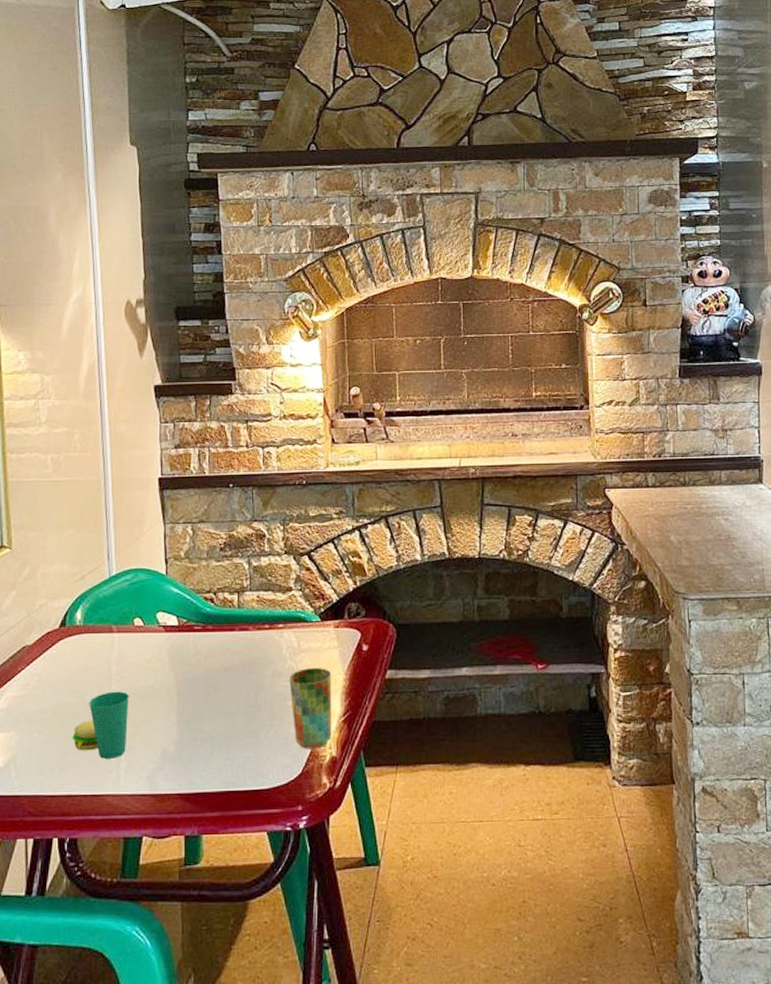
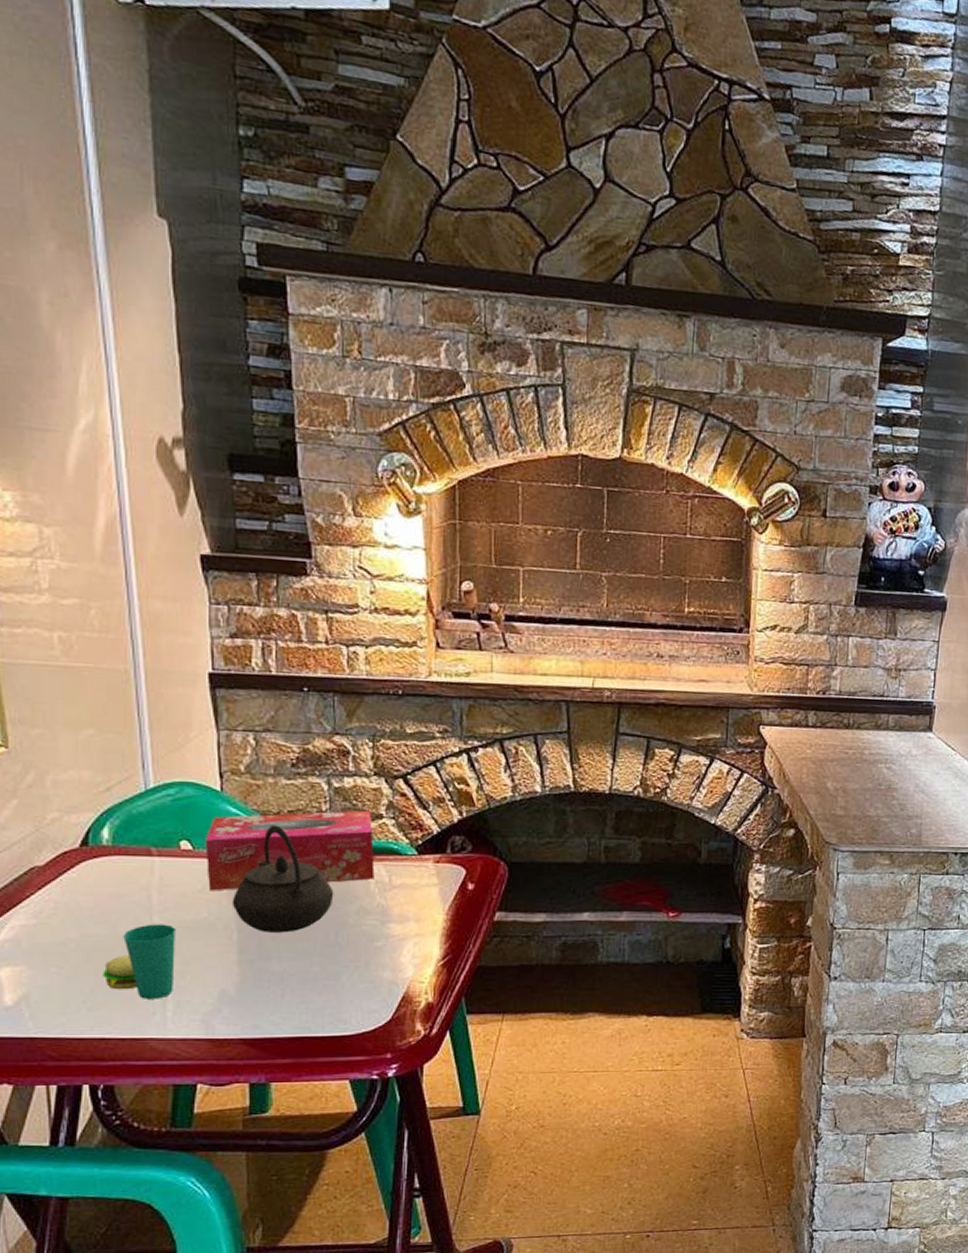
tissue box: none [153,584,286,661] -> present [205,810,375,891]
kettle: none [173,601,253,696] -> present [232,825,334,933]
cup: present [289,668,332,749] -> none [378,906,430,994]

